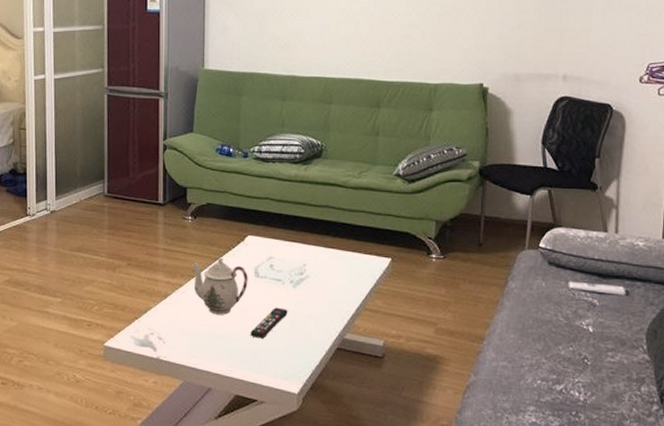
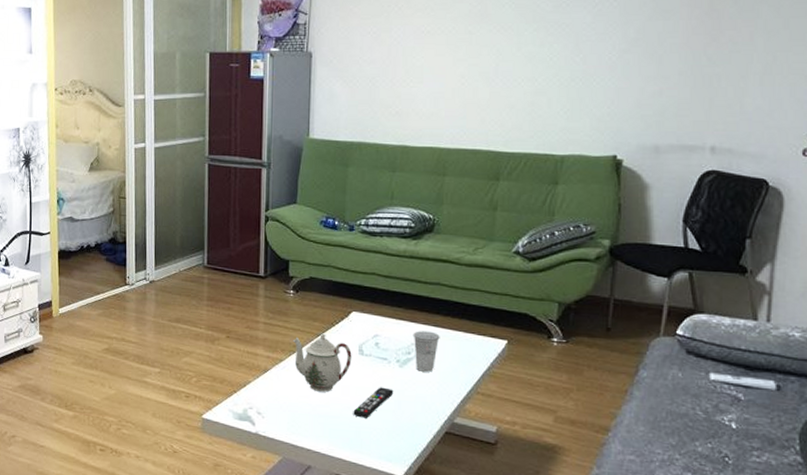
cup: none [305,252,330,291] -> present [413,331,440,372]

